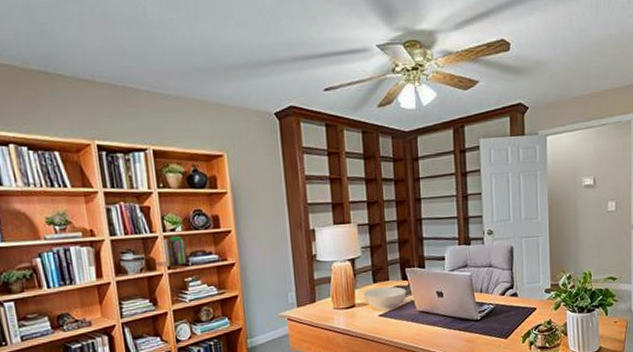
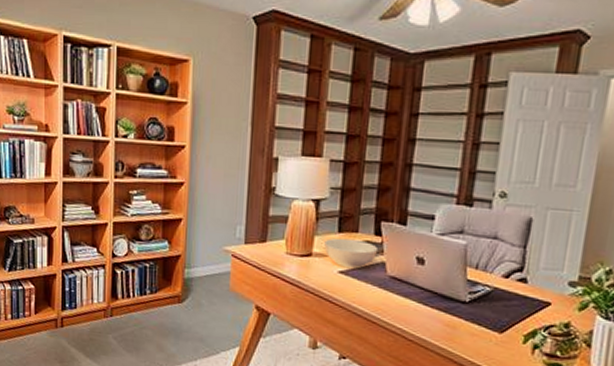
books: present [156,235,188,268] -> none [104,142,136,176]

